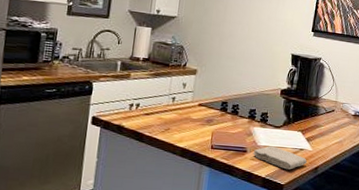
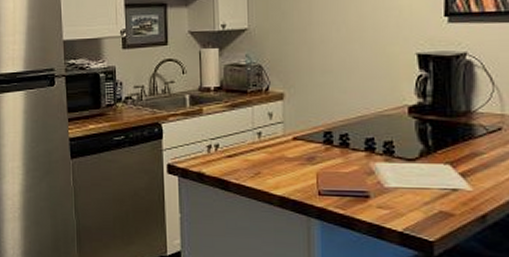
washcloth: present [253,146,307,170] -> none [379,187,466,220]

